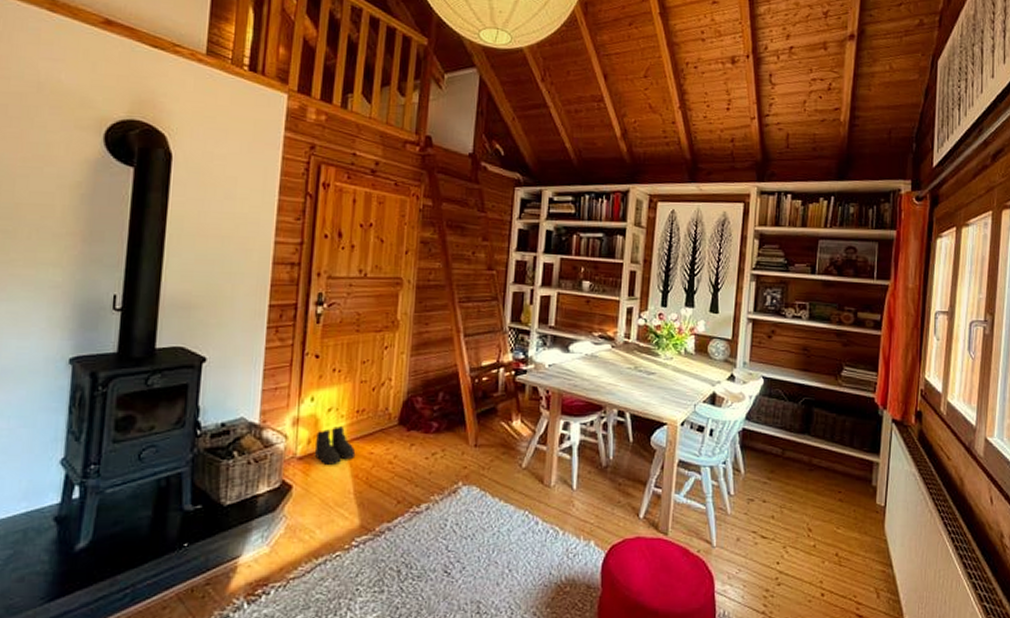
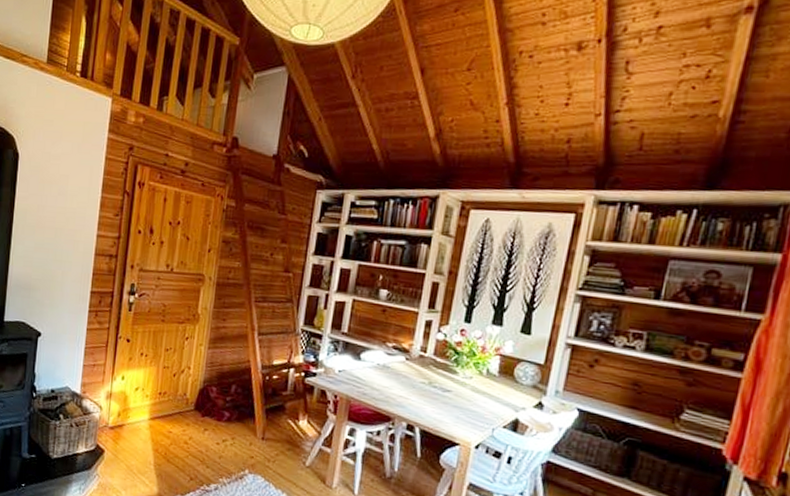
boots: present [314,425,356,465] -> none [122,404,157,438]

